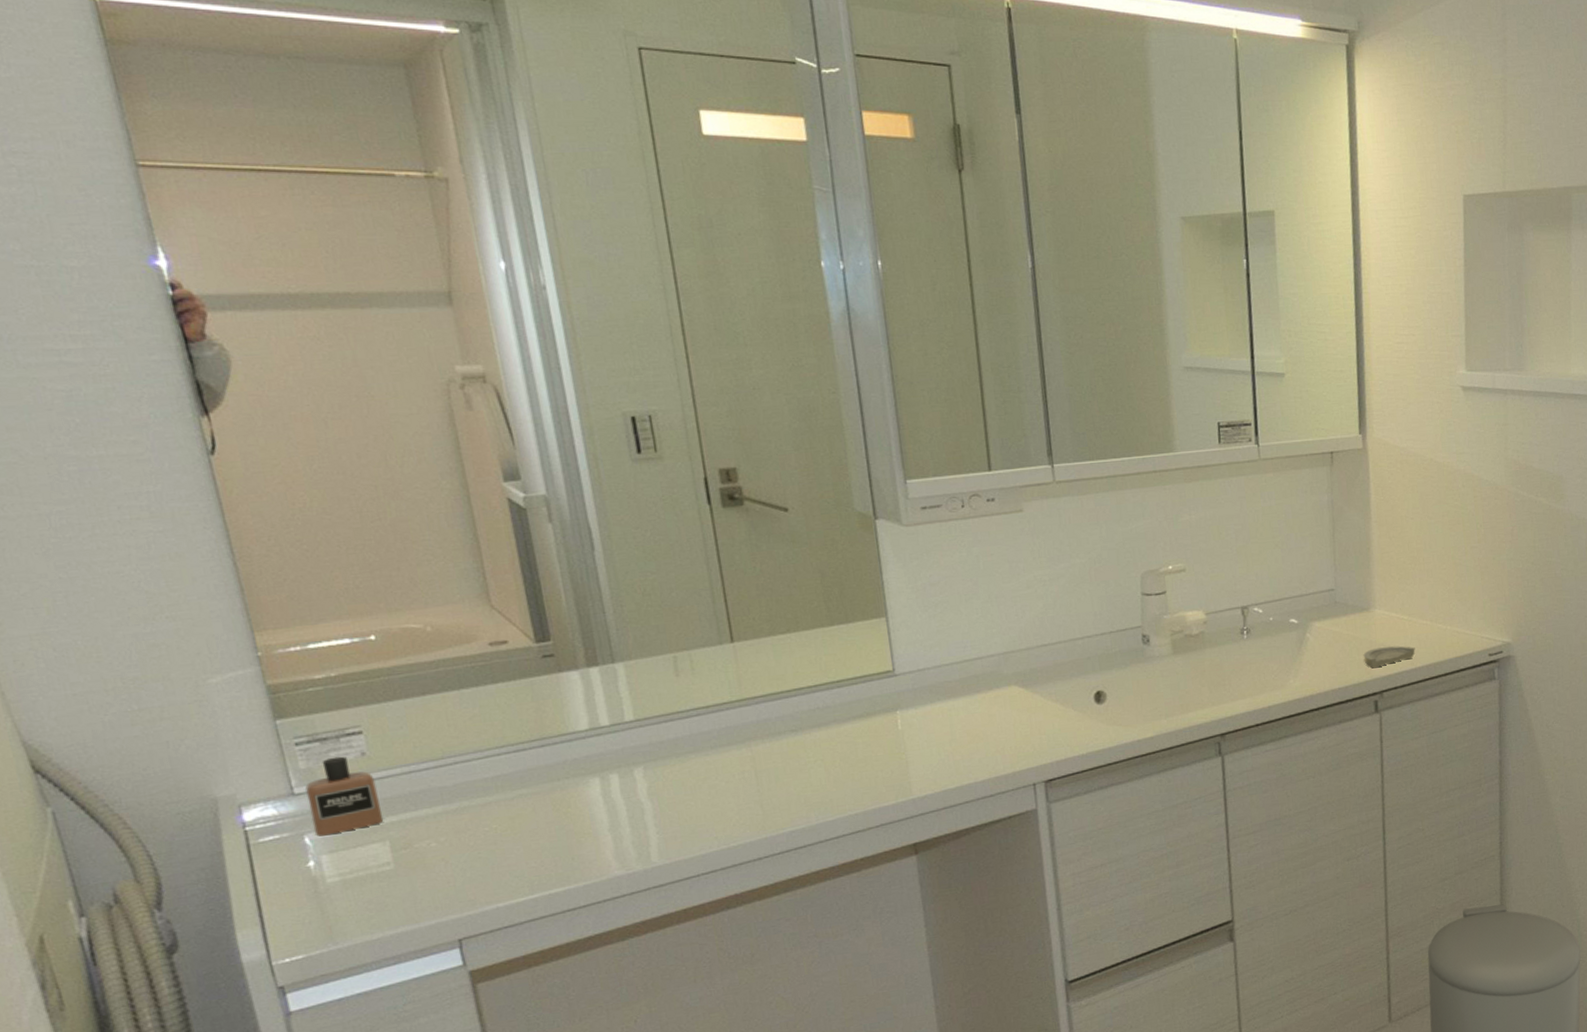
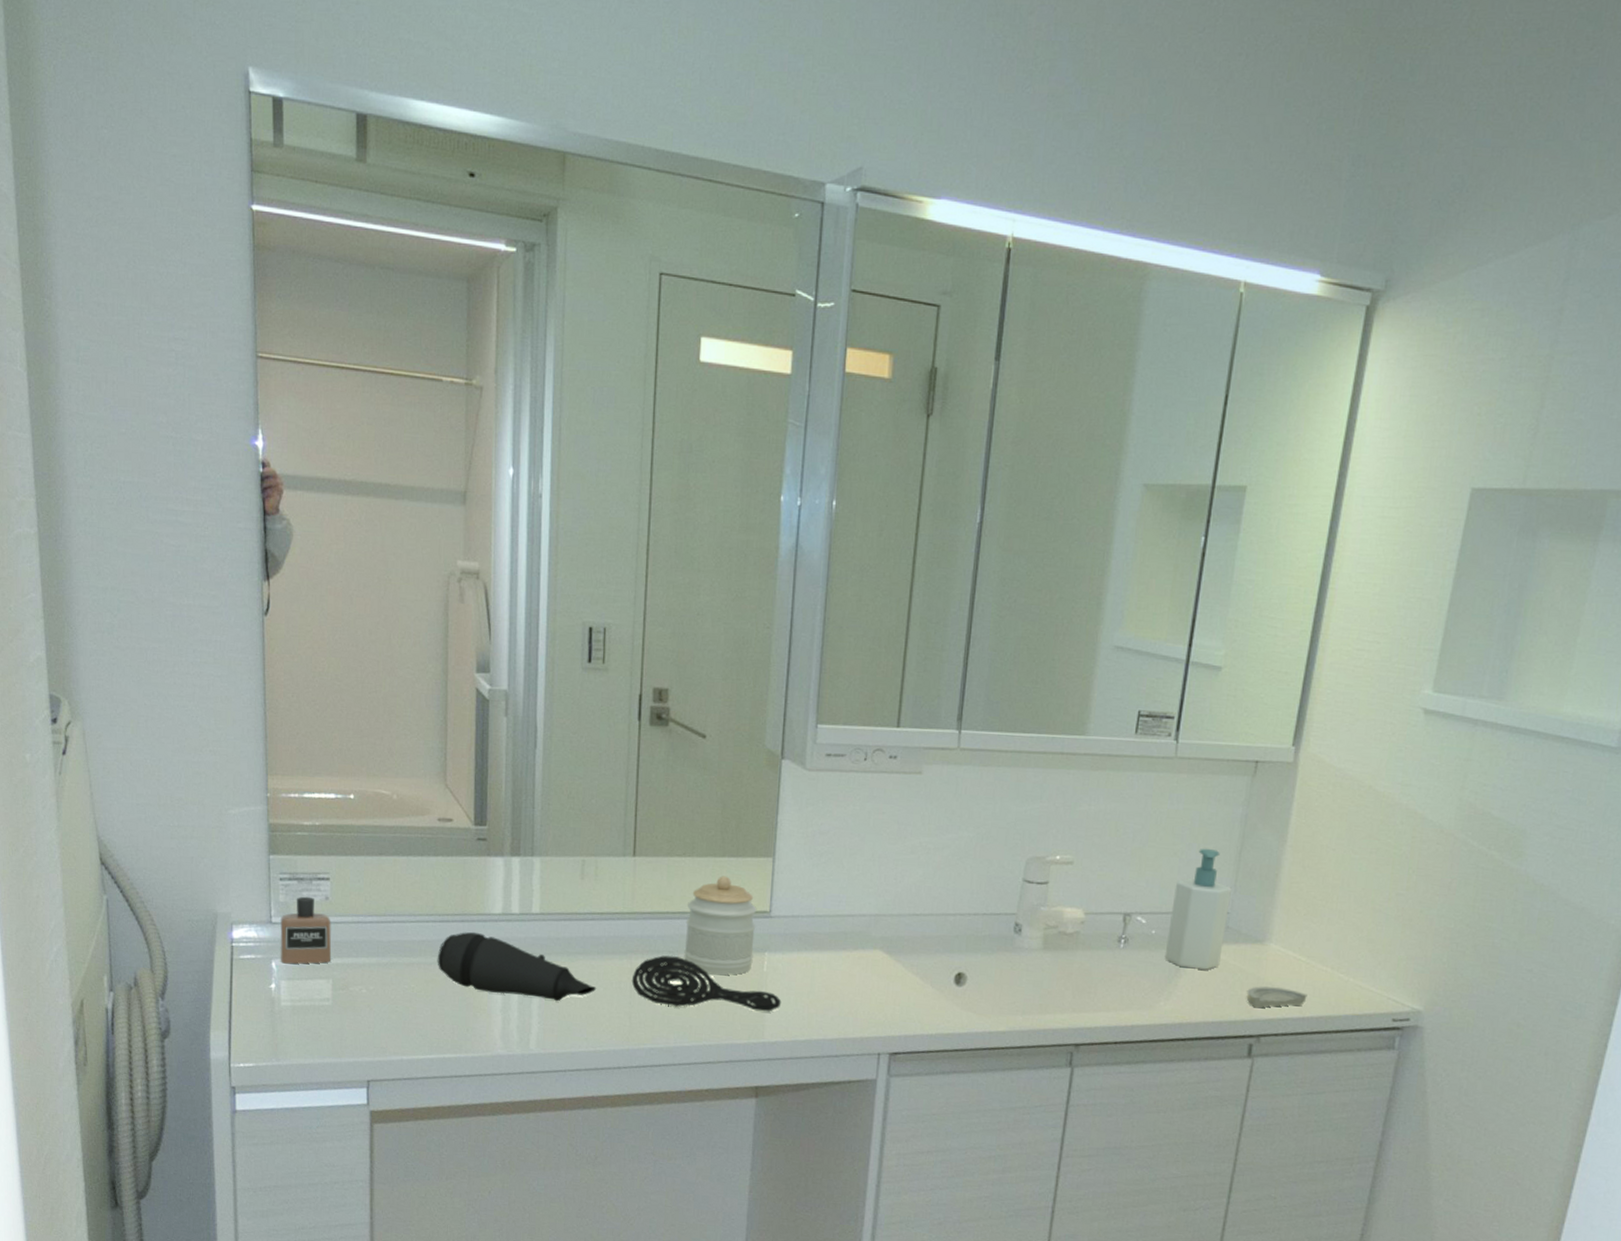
hair dryer: none [518,754,718,815] -> present [437,931,597,1001]
hairbrush: none [755,733,924,786] -> present [631,955,782,1012]
jar: none [802,644,885,744] -> present [684,876,757,975]
soap bottle: none [1282,535,1335,646] -> present [1164,848,1232,970]

